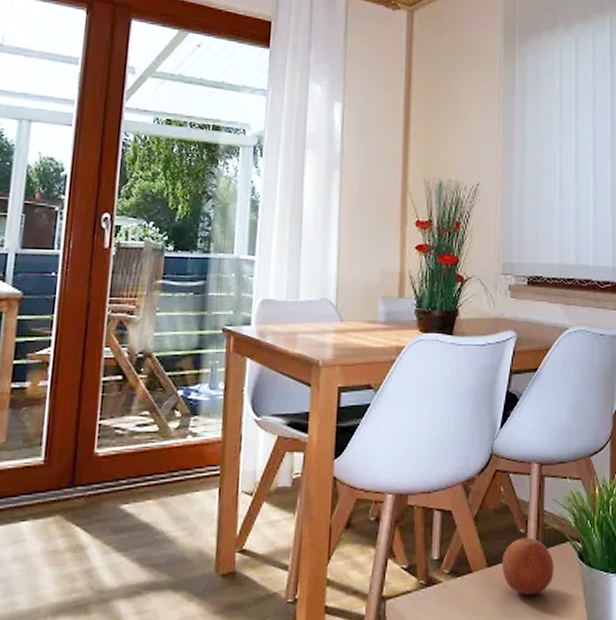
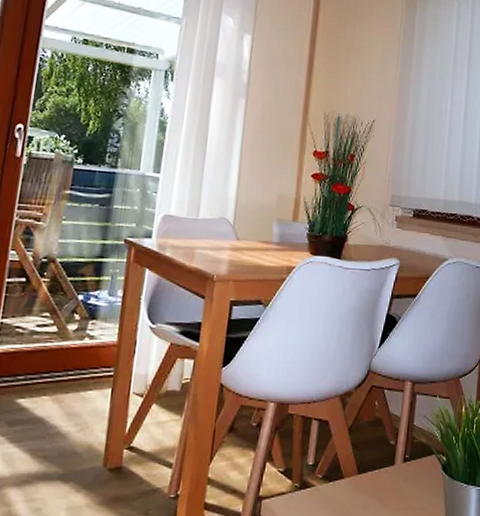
fruit: present [501,537,554,595] -> none [371,449,420,501]

